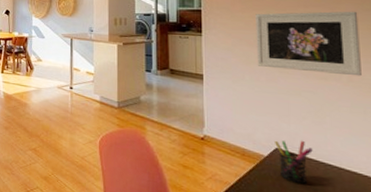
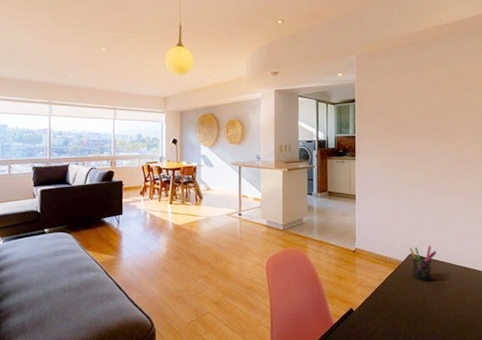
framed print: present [255,11,362,76] -> none [398,135,473,190]

